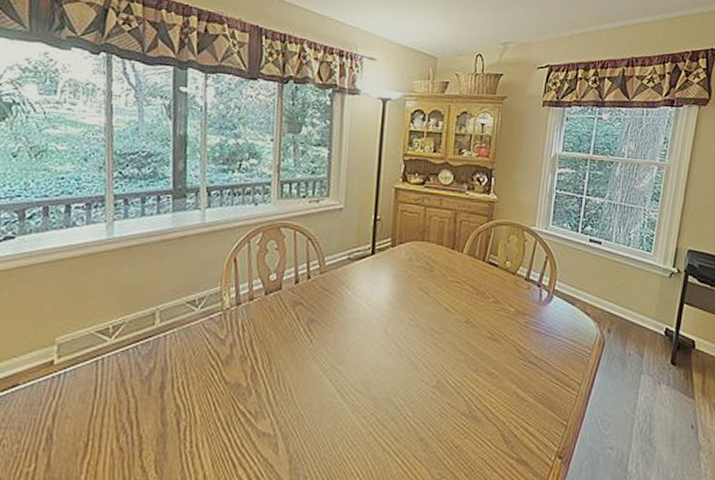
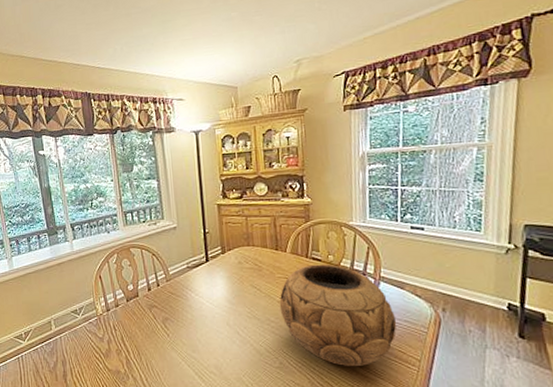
decorative bowl: none [446,269,564,388] -> present [279,264,397,366]

